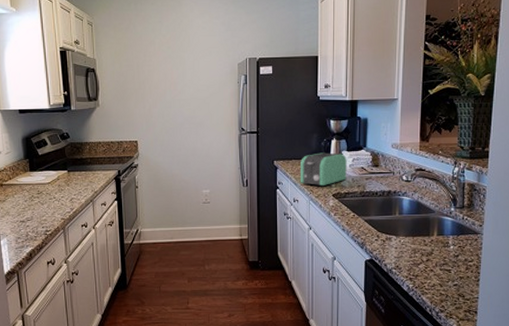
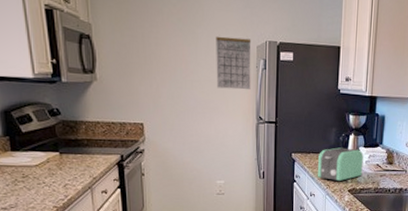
calendar: none [201,58,233,105] -> present [216,36,251,90]

